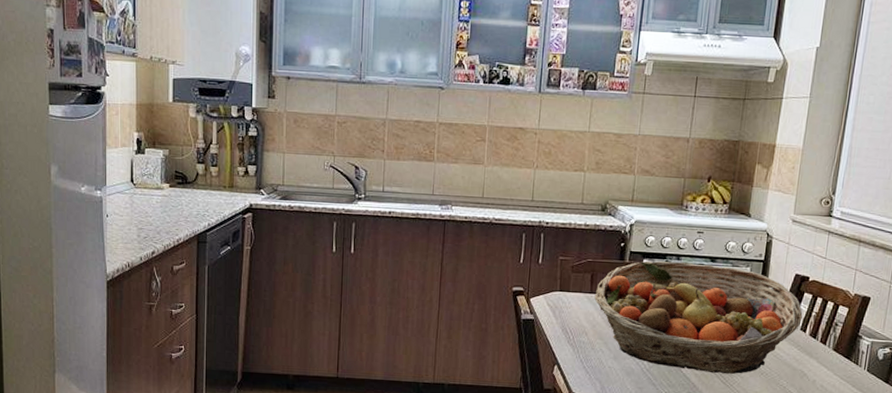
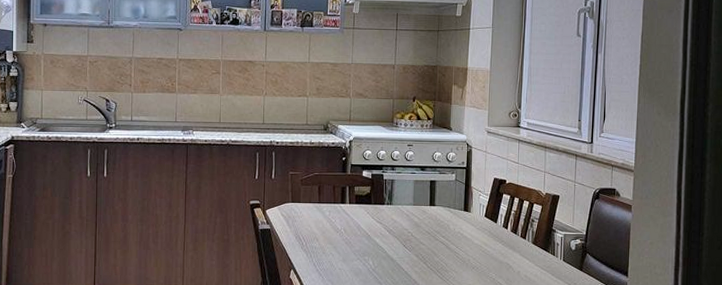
fruit basket: present [594,261,803,374] -> none [322,172,504,269]

